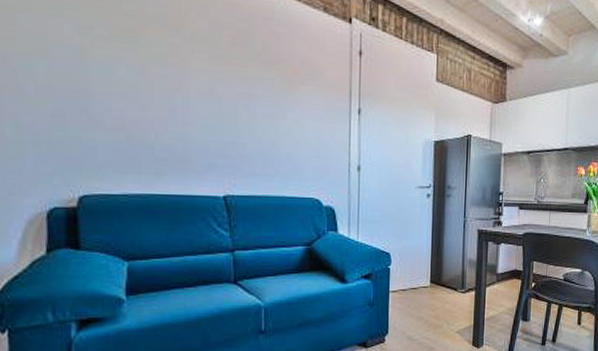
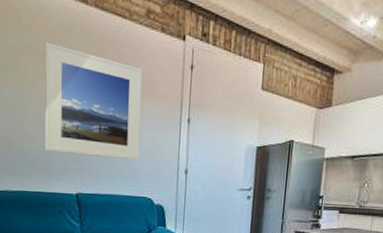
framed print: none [177,11,304,156] -> present [45,42,143,161]

